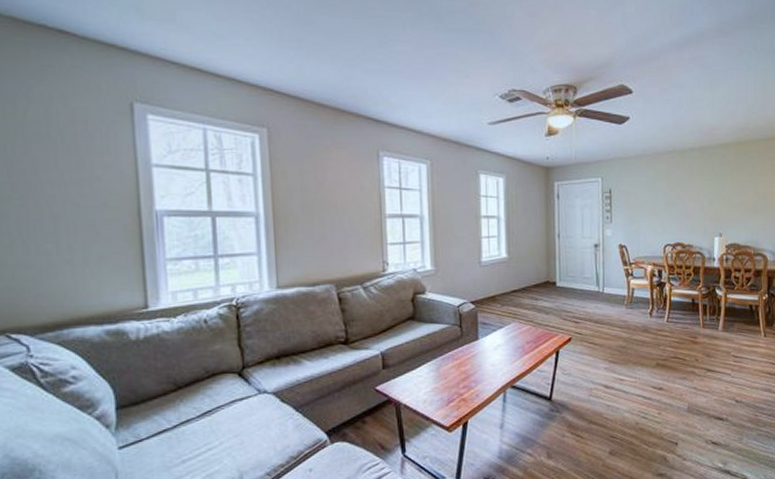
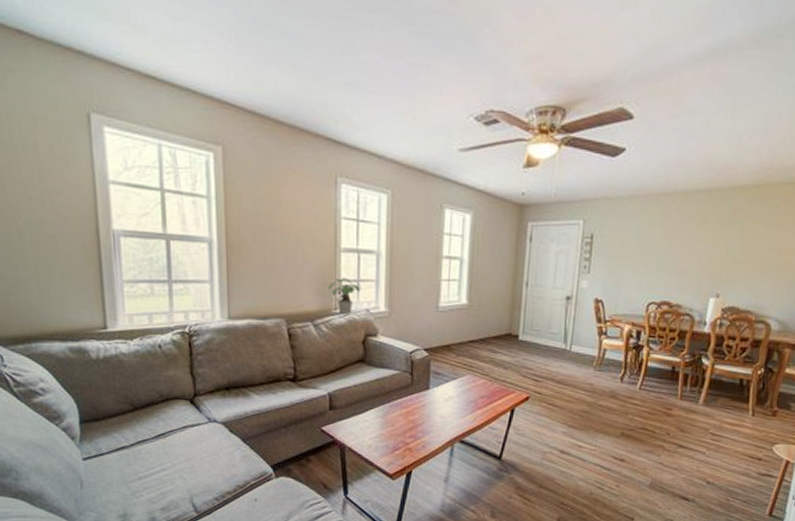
potted plant: none [376,242,409,275] -> present [329,278,363,314]

